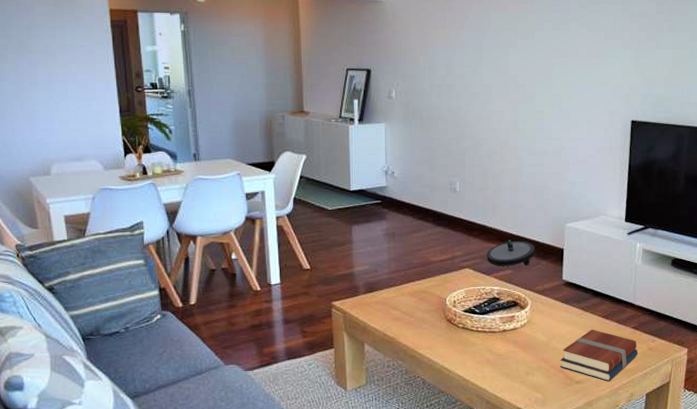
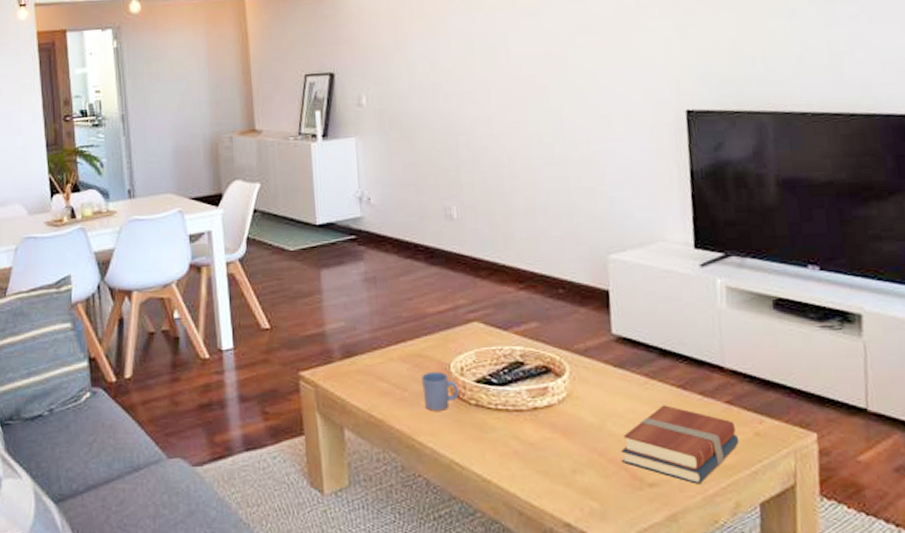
mug: none [425,303,451,333] -> present [422,371,459,412]
robot vacuum: present [487,240,535,266] -> none [501,280,569,317]

